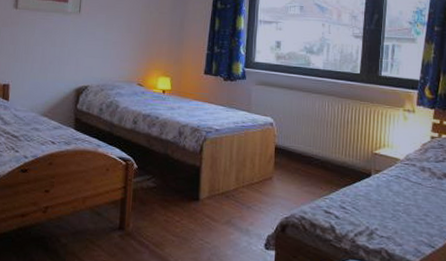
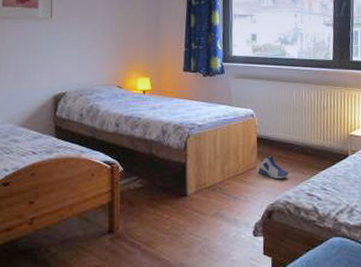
sneaker: none [274,166,306,192] -> present [258,155,289,179]

